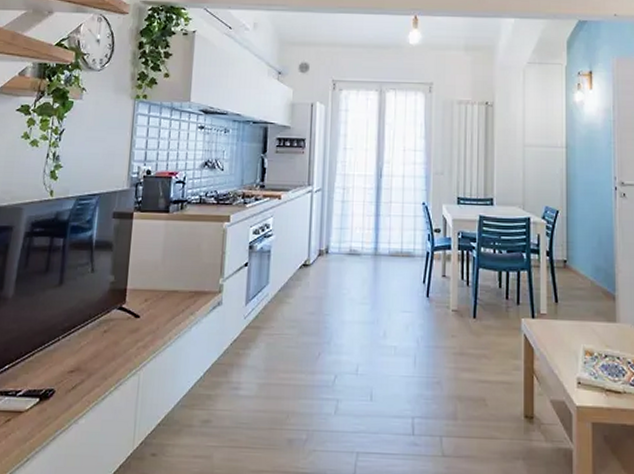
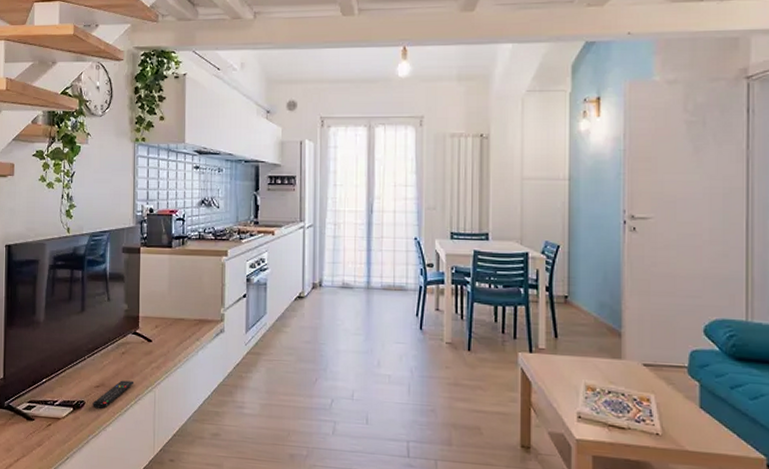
remote control: none [64,363,116,397] -> present [92,380,134,409]

